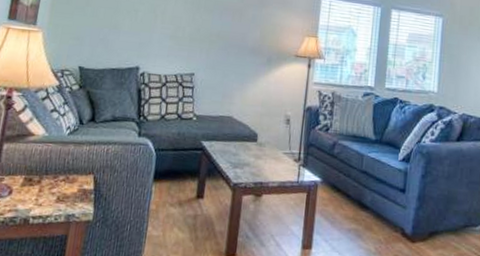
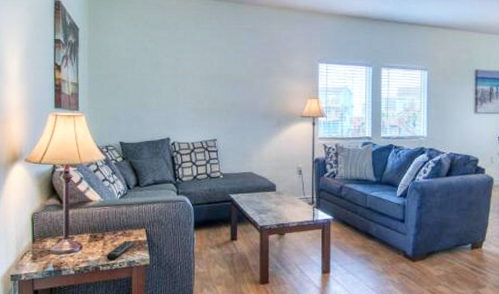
remote control: none [40,187,81,213] -> present [106,240,136,261]

